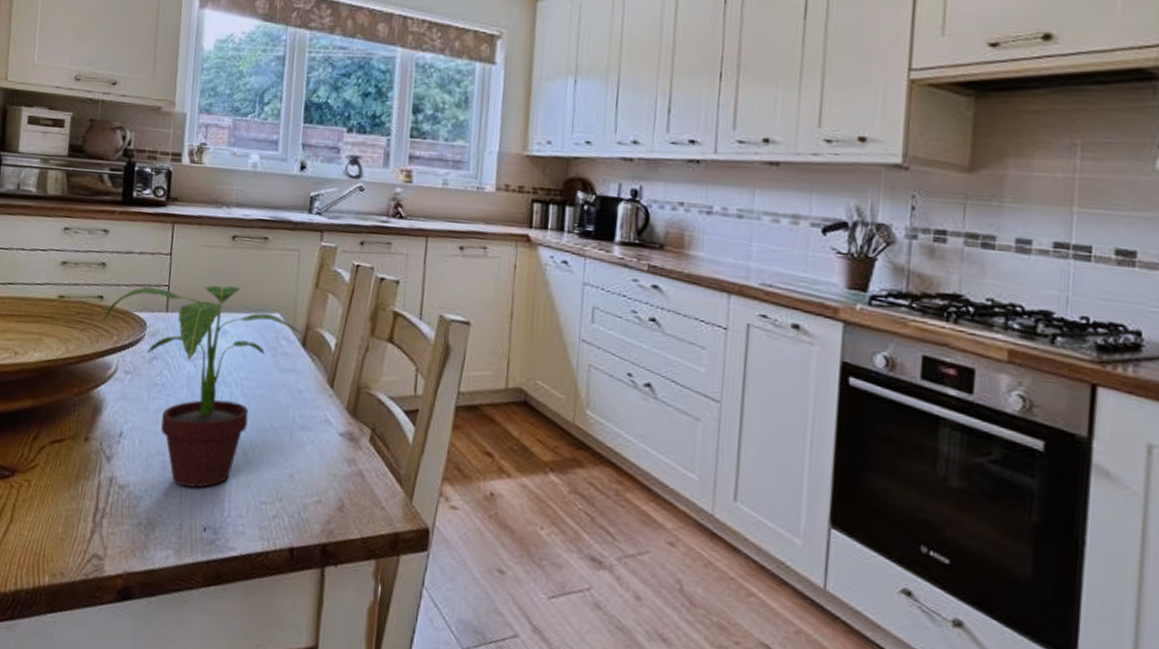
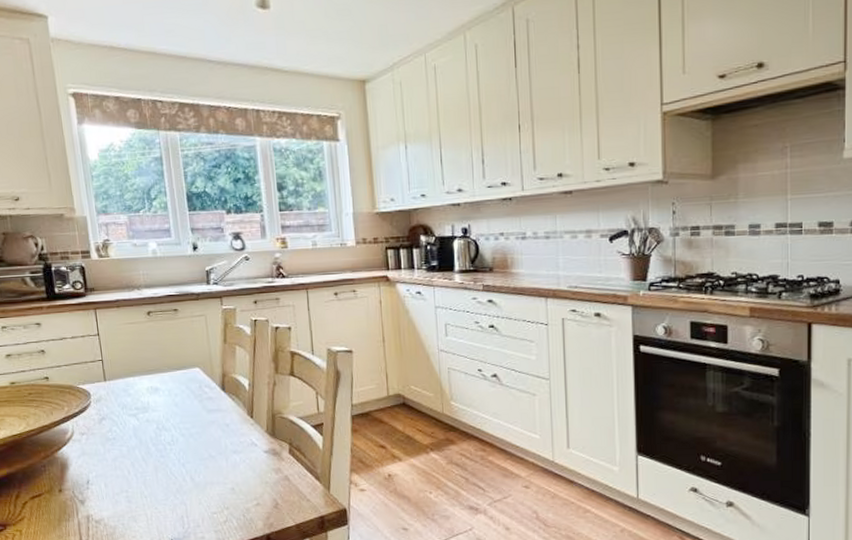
potted plant: present [101,284,305,488] -> none [51,352,223,512]

